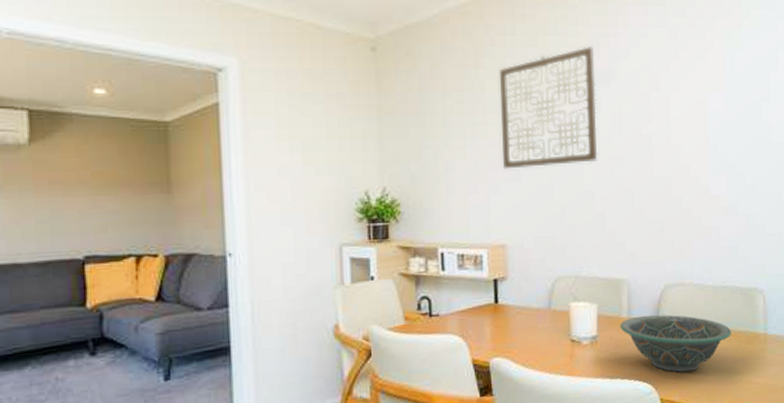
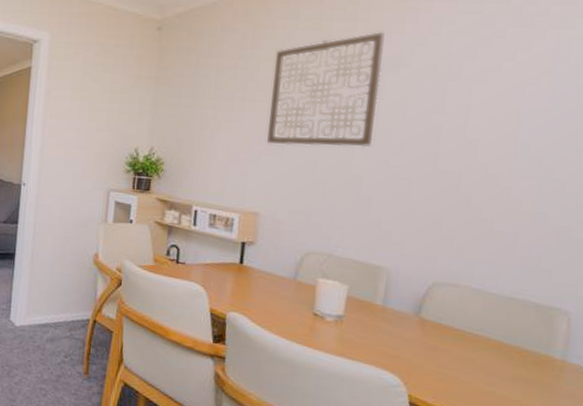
decorative bowl: present [620,314,732,373] -> none [371,306,516,377]

